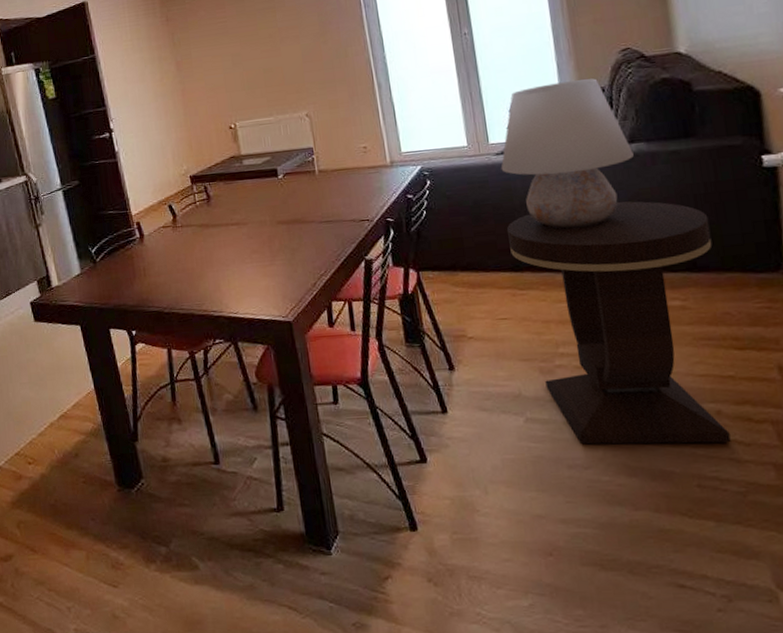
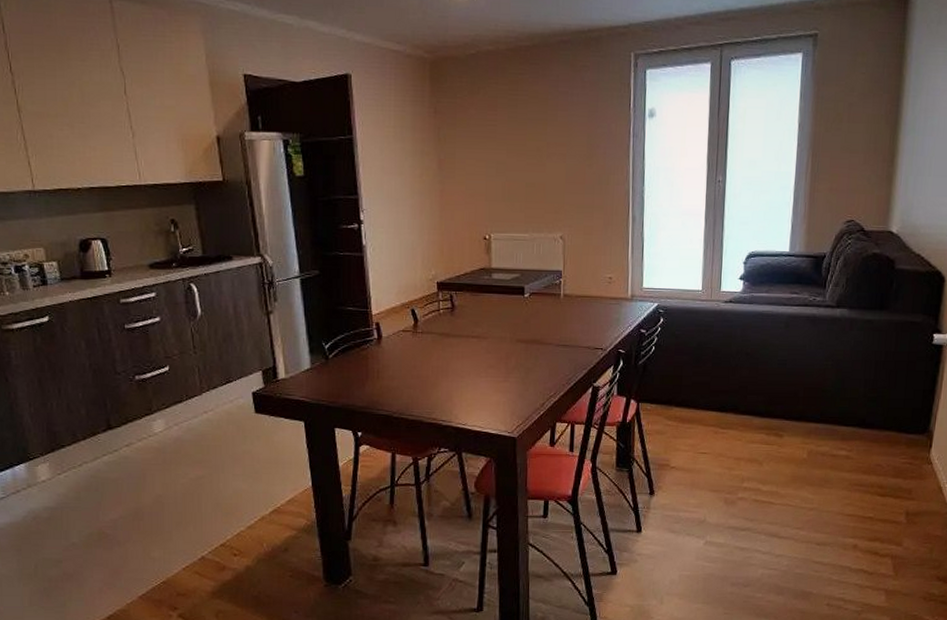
table lamp: present [501,78,634,229] -> none [726,242,837,379]
side table: present [507,201,731,445] -> none [720,359,883,571]

